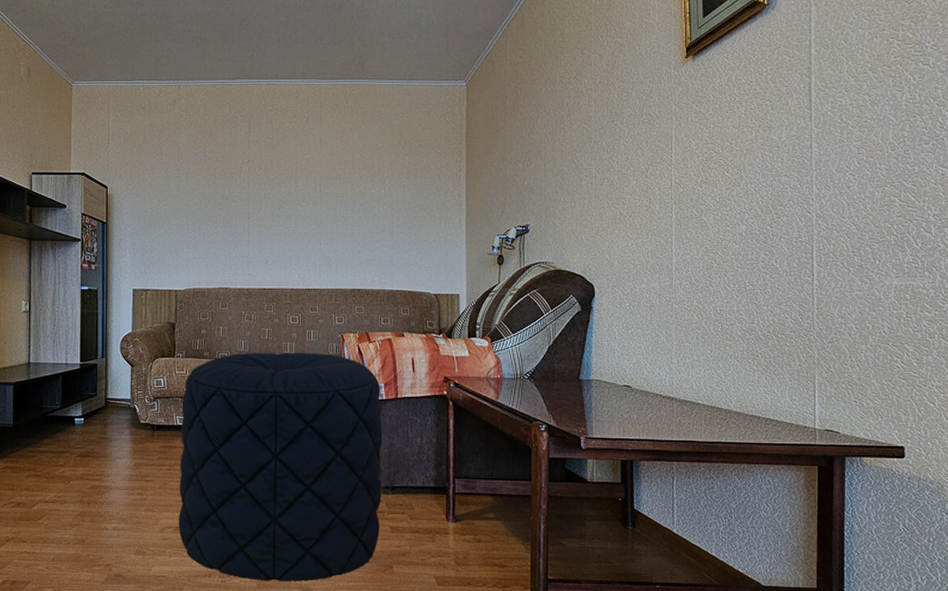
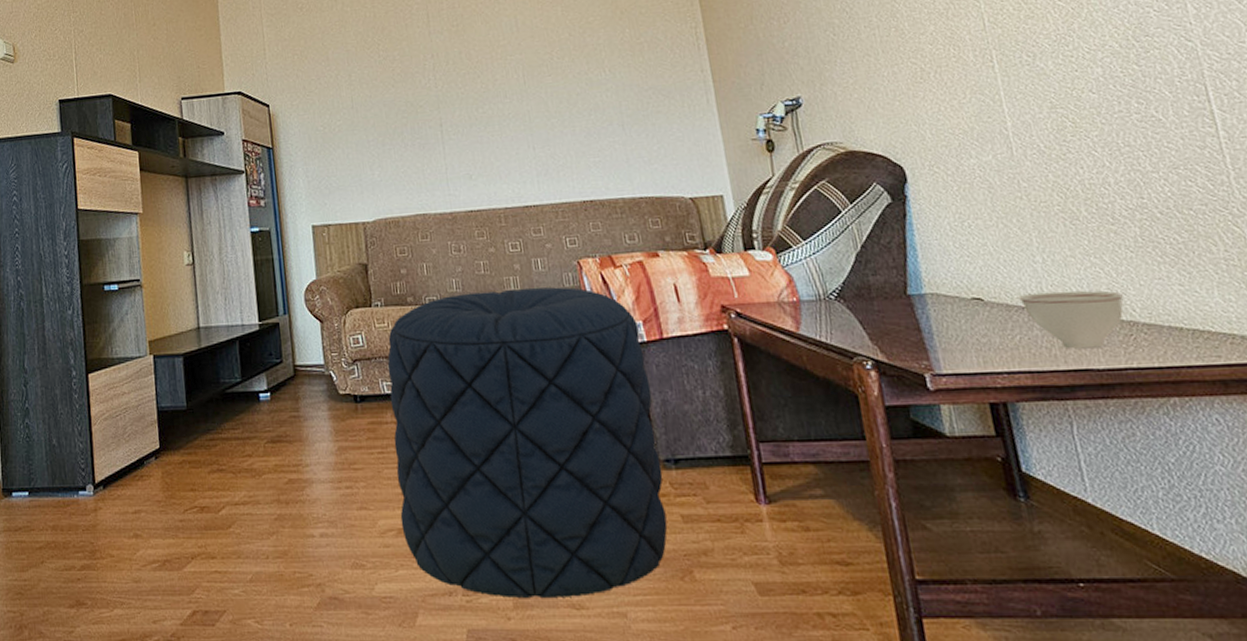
bowl: none [655,385,727,427] -> present [1018,290,1125,349]

